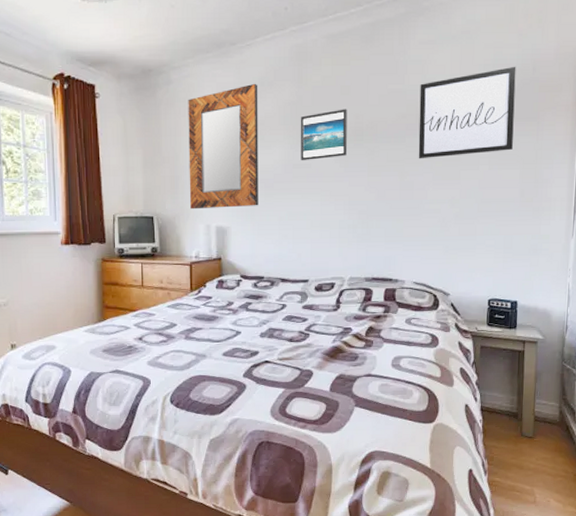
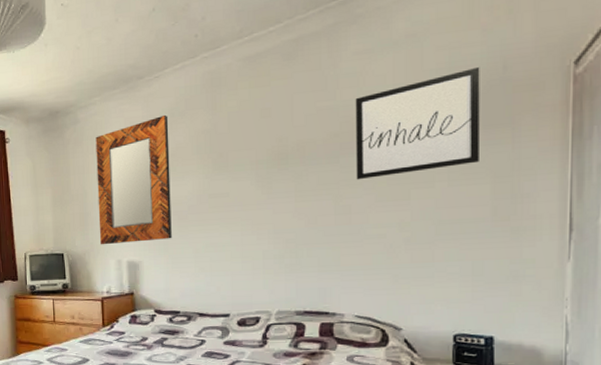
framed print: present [301,109,347,161] -> none [216,132,269,191]

